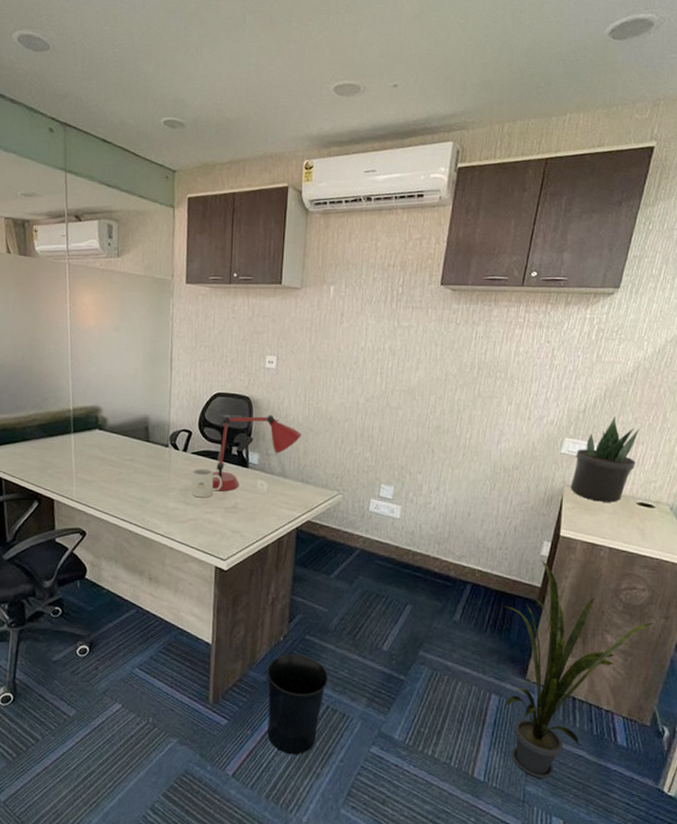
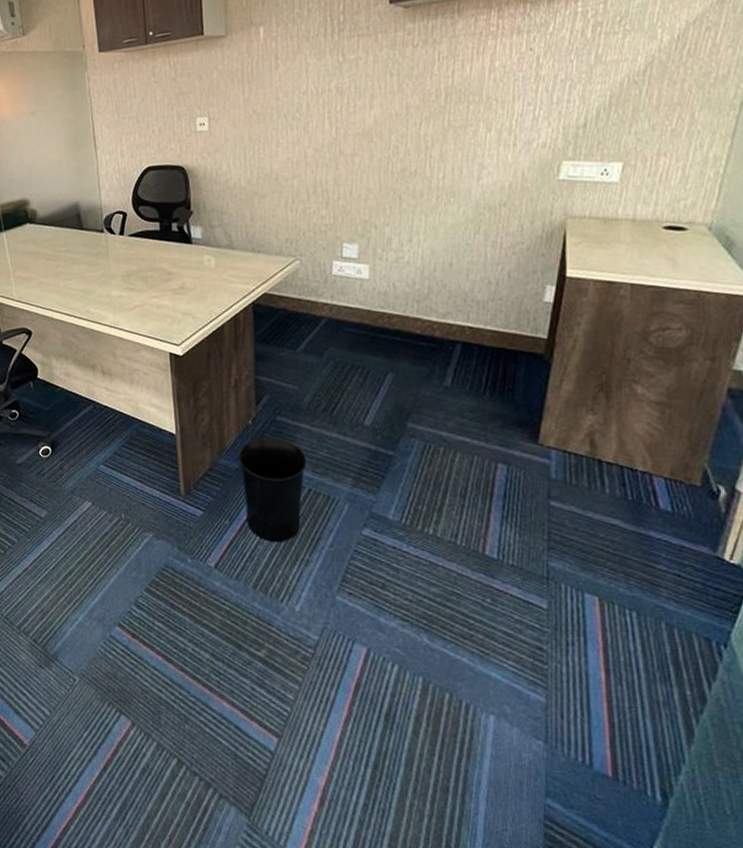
mug: present [191,468,223,498] -> none [132,250,166,282]
desk lamp: present [212,414,301,492] -> none [153,182,246,273]
house plant: present [503,558,654,778] -> none [503,306,697,552]
planter: present [570,416,639,503] -> none [574,126,659,232]

